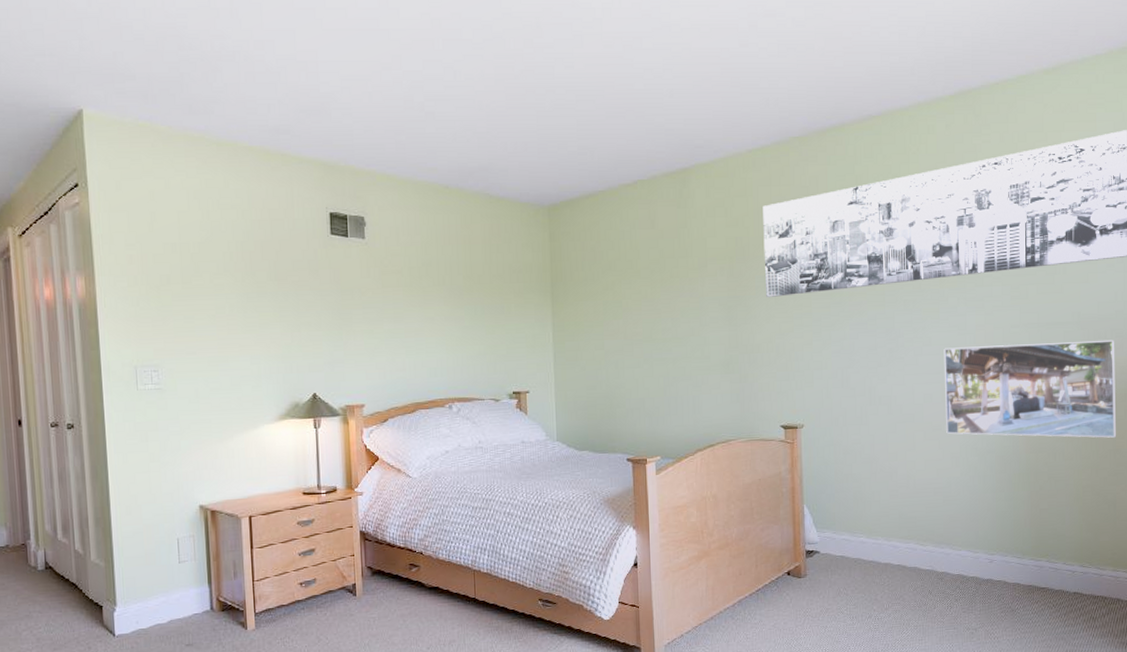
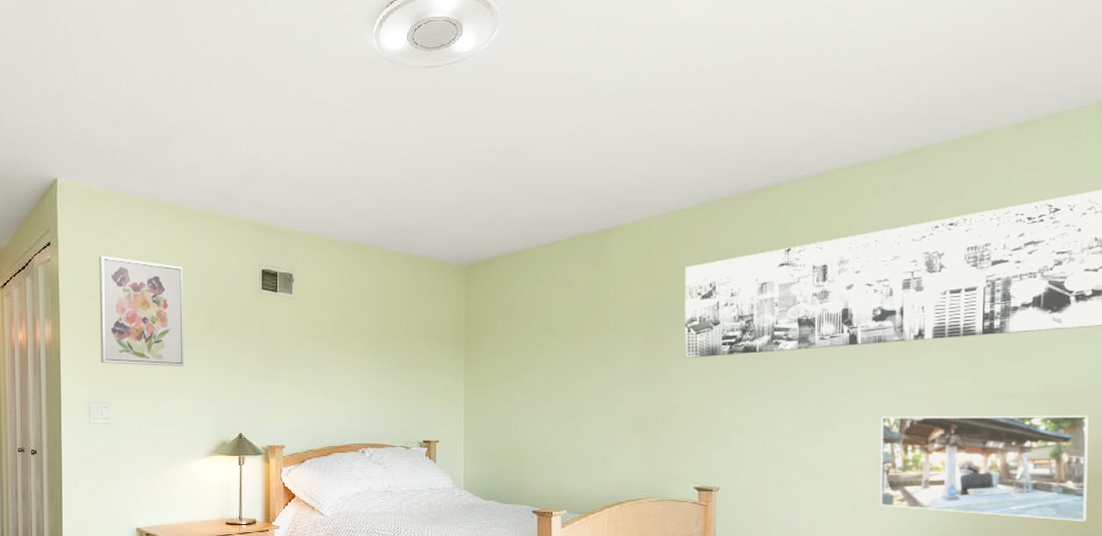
wall art: none [138,198,247,323] -> present [99,255,184,367]

